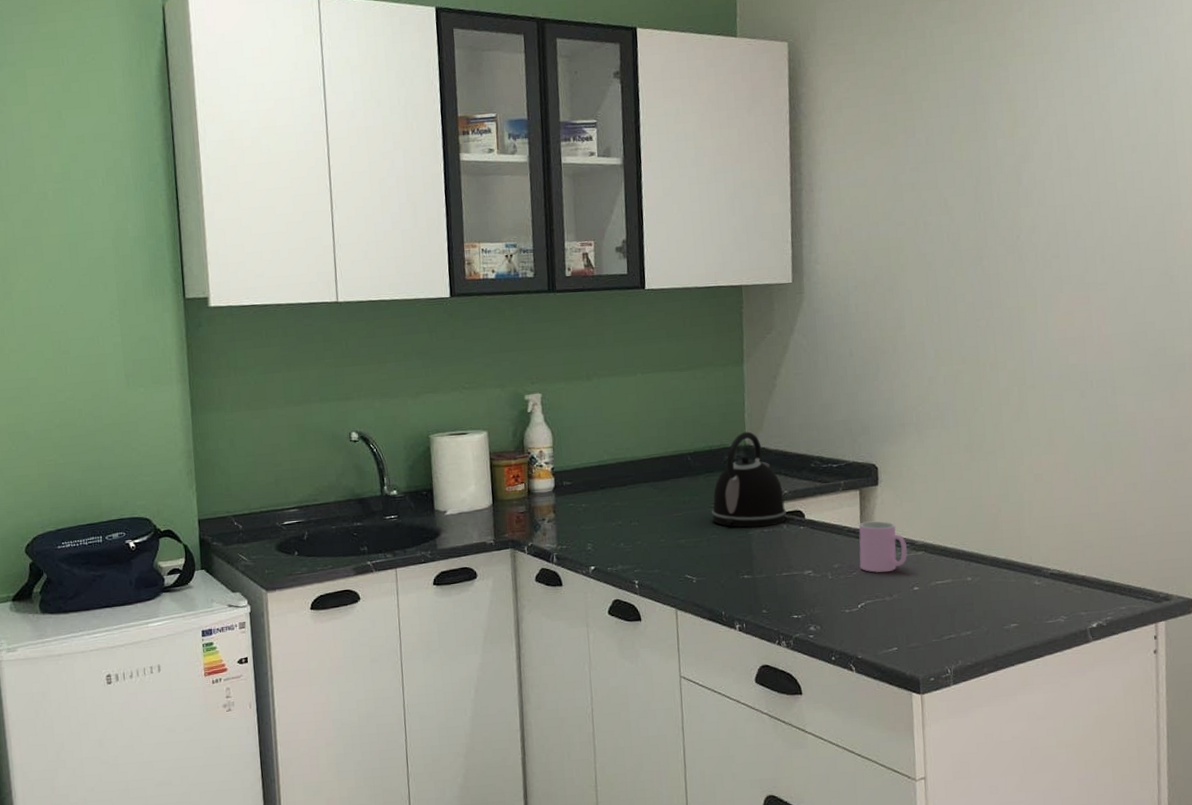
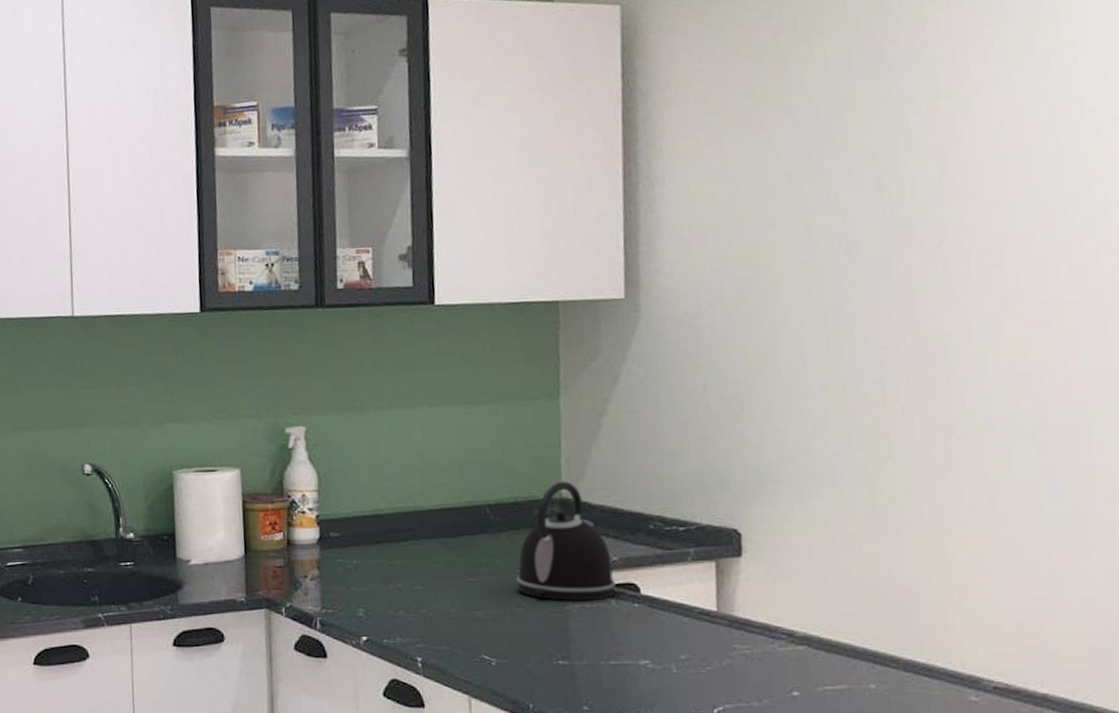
cup: present [859,521,907,573] -> none [714,602,783,670]

